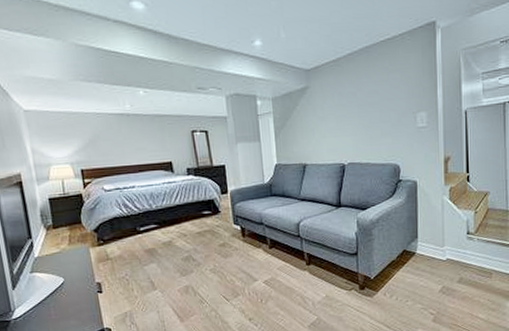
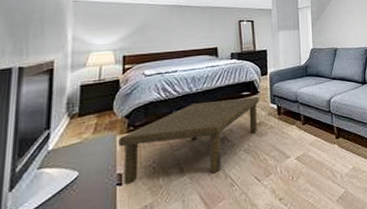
coffee table: none [92,216,222,293] -> present [118,96,259,186]

